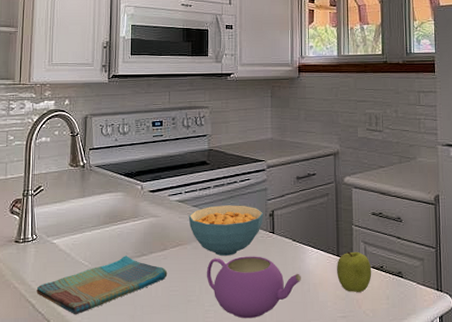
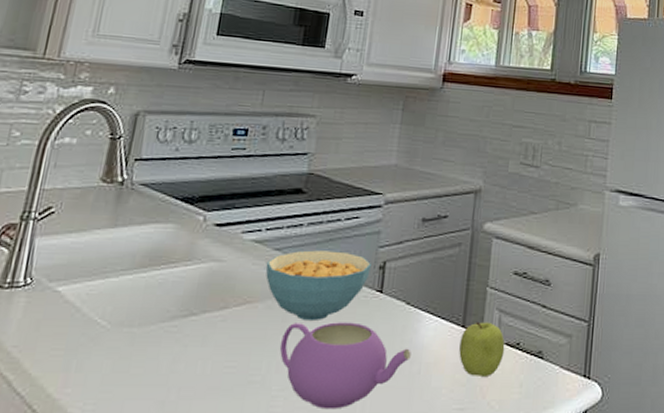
dish towel: present [36,256,168,315] -> none [17,314,225,399]

